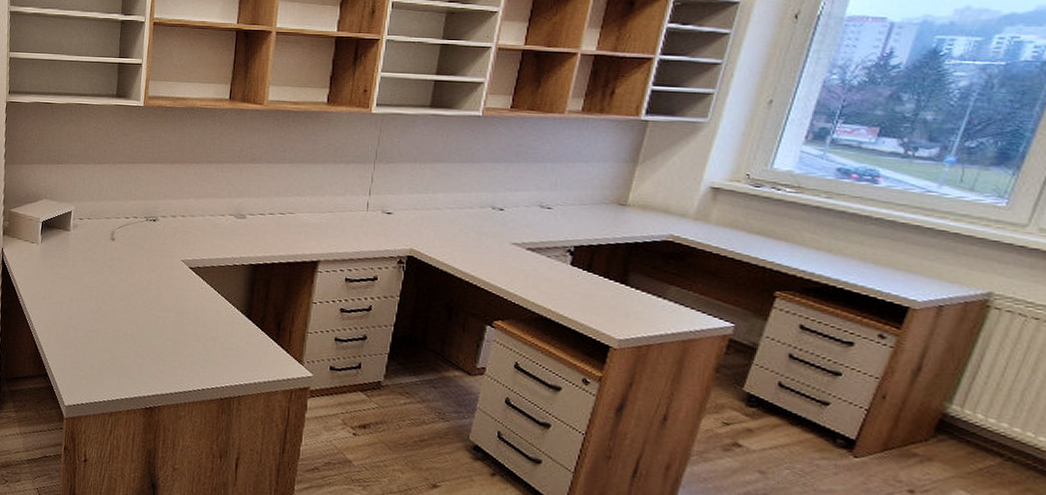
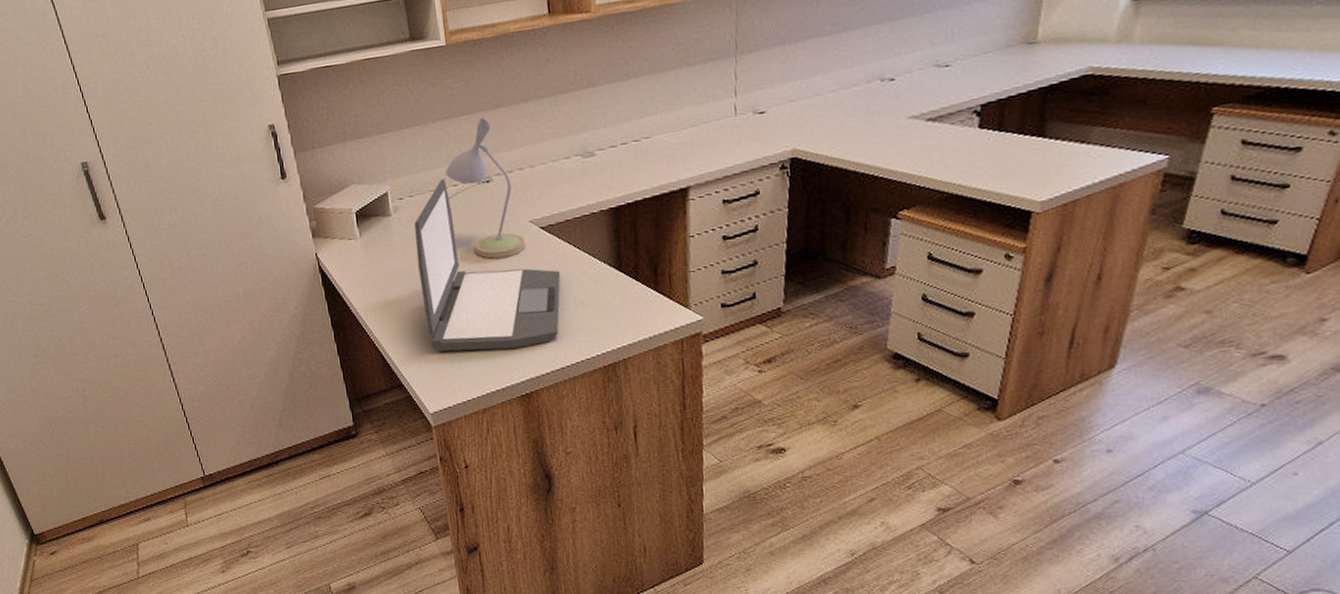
laptop: none [79,210,199,367] -> present [414,178,561,352]
desk lamp: none [122,168,175,286] -> present [445,117,526,259]

